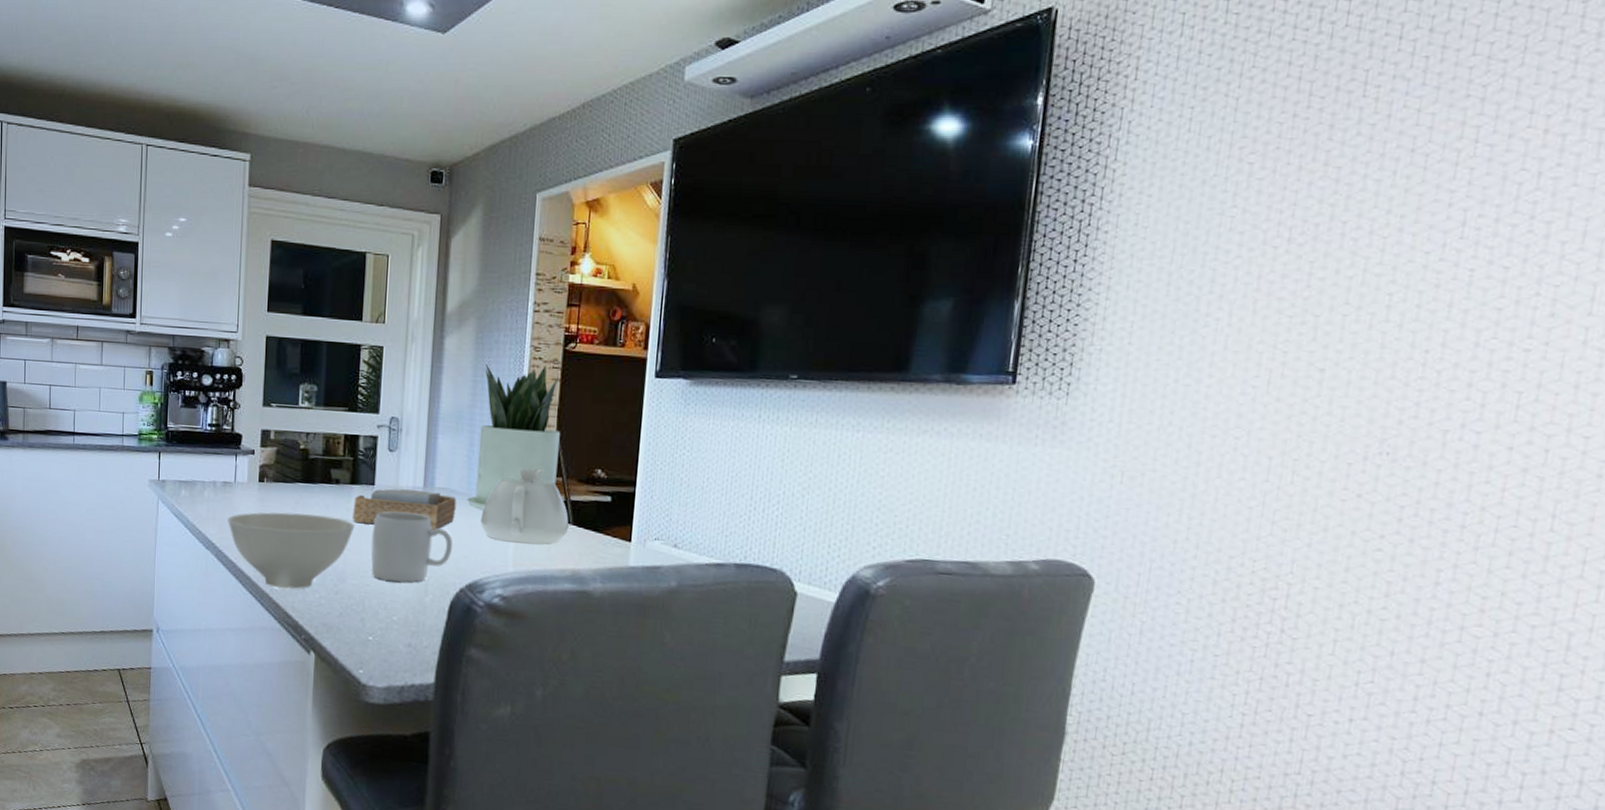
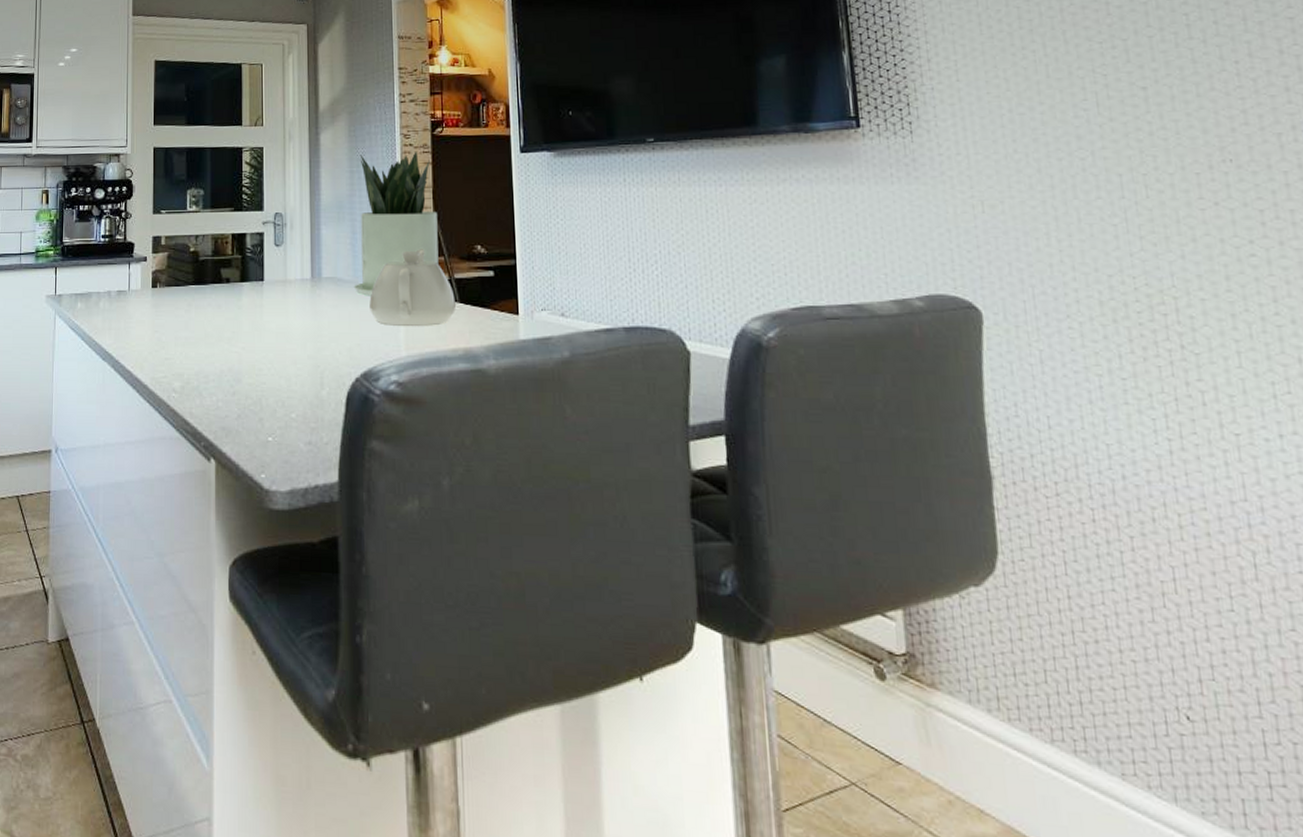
bowl: present [227,511,355,589] -> none [122,315,247,394]
napkin holder: present [353,488,457,531] -> none [245,281,344,321]
mug: present [370,511,453,582] -> none [264,304,344,376]

